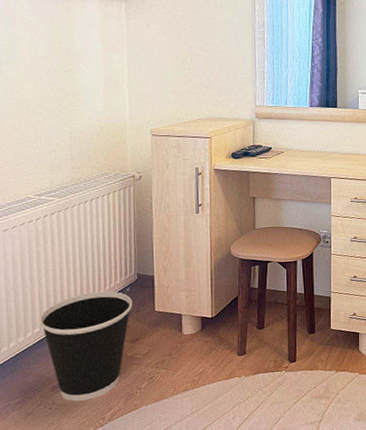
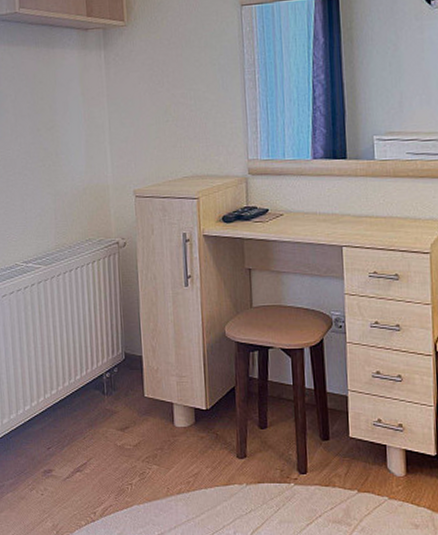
wastebasket: present [39,291,132,402] -> none [29,371,120,490]

